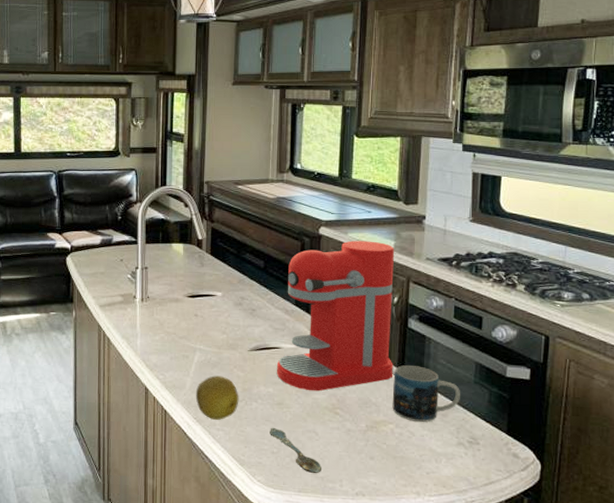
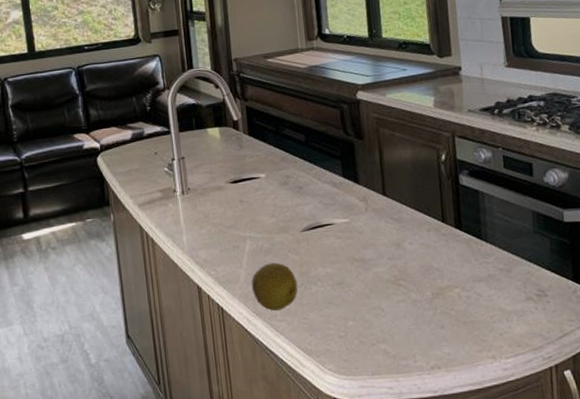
spoon: present [270,427,321,473] -> none [334,309,393,353]
coffee maker: present [276,240,395,392] -> none [330,99,452,266]
mug: present [392,365,460,422] -> none [452,223,522,282]

